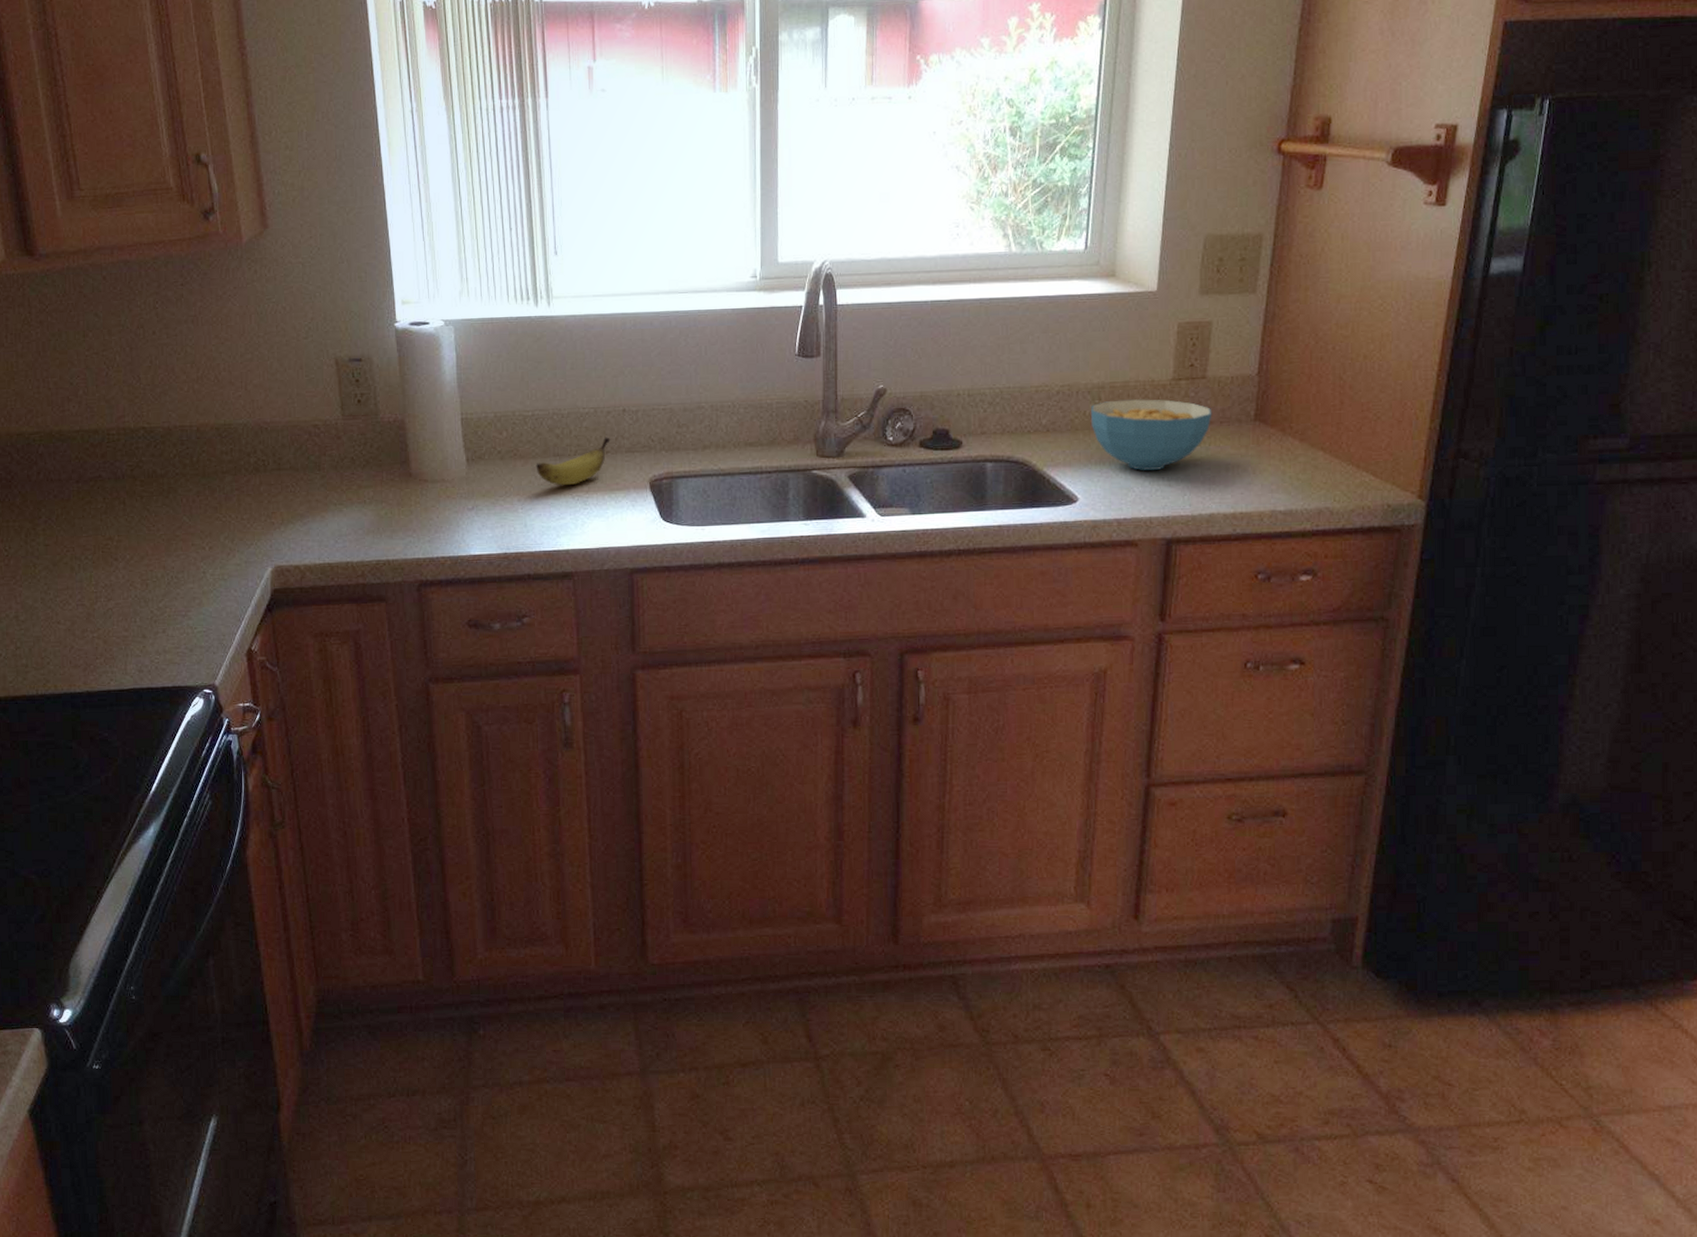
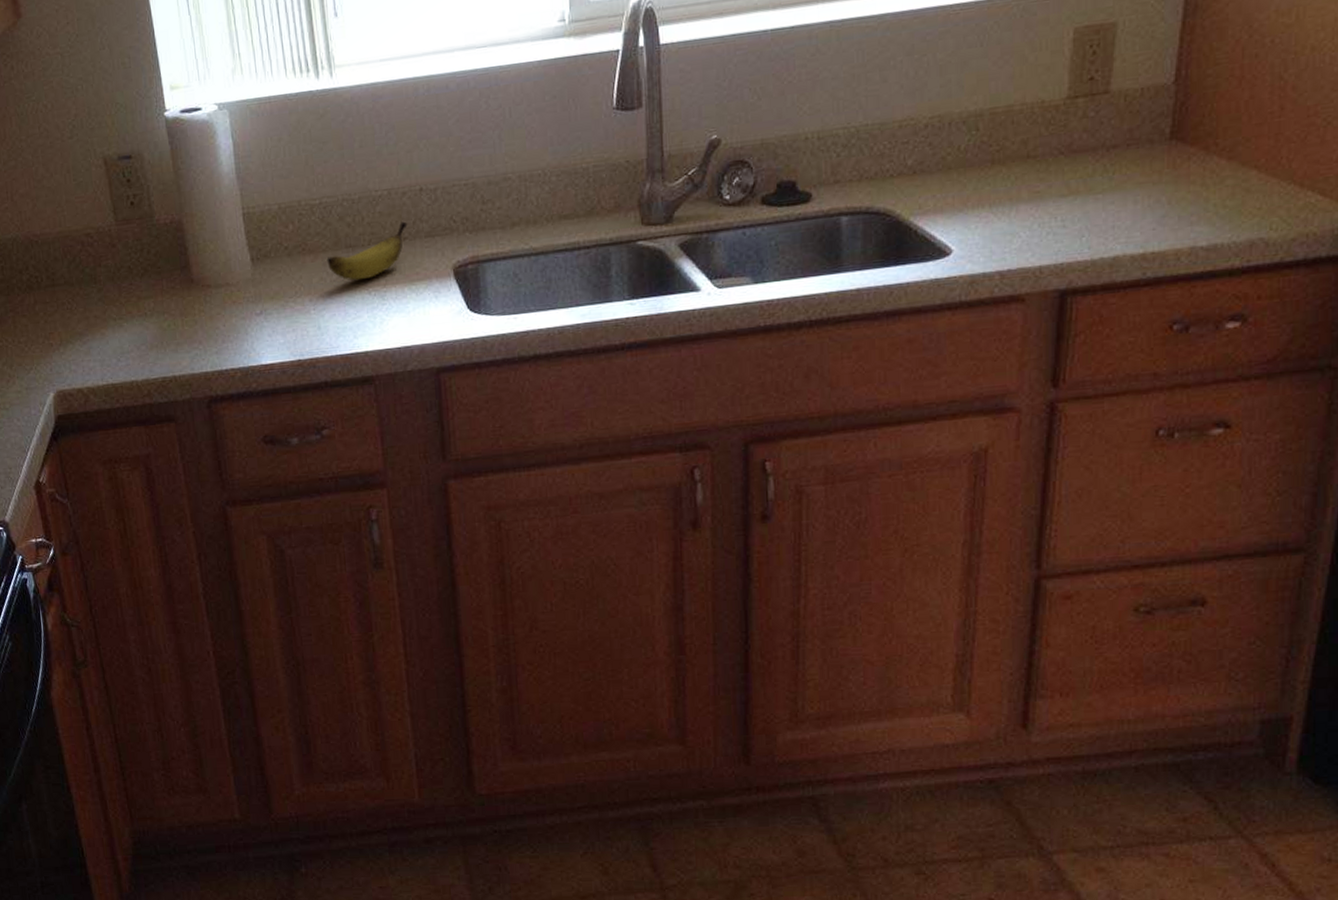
cereal bowl: present [1091,399,1212,470] -> none [967,123,1117,211]

